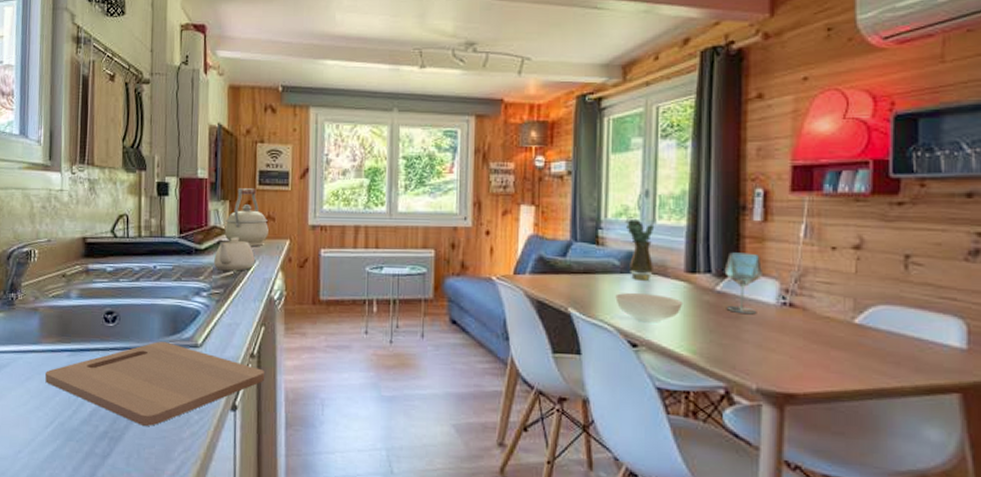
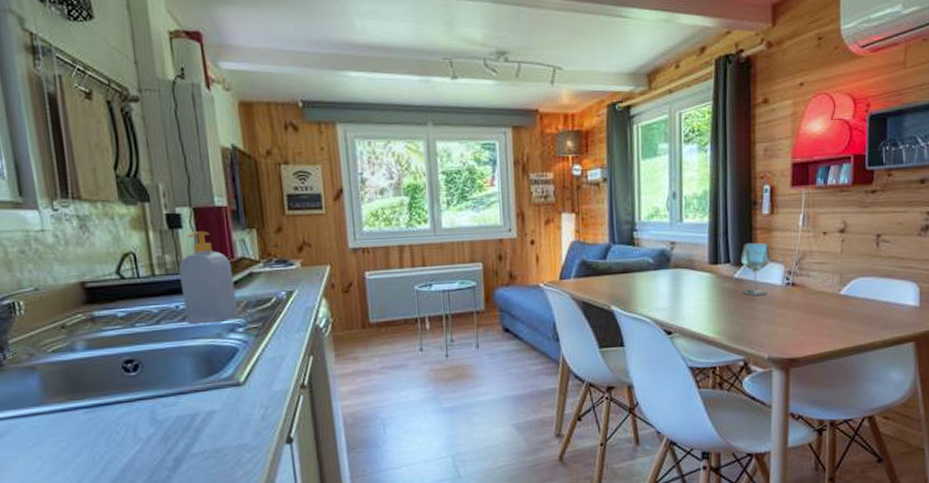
cutting board: present [45,341,265,426] -> none [58,384,320,473]
soap bottle: none [160,199,205,286] -> present [178,231,239,325]
teapot: present [214,237,256,271] -> none [247,267,295,304]
kettle: present [224,188,269,247] -> none [254,214,306,276]
bowl: present [615,293,683,323] -> none [651,286,708,312]
vase: present [625,215,655,282] -> none [656,216,682,276]

